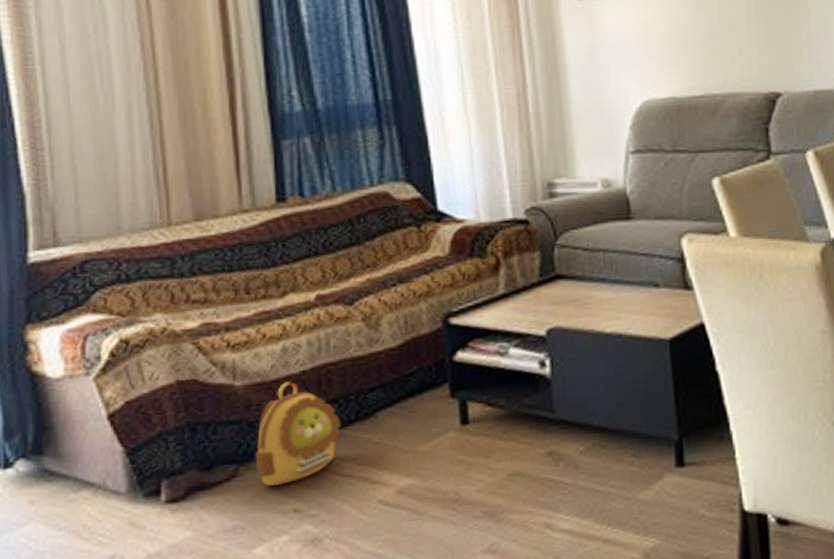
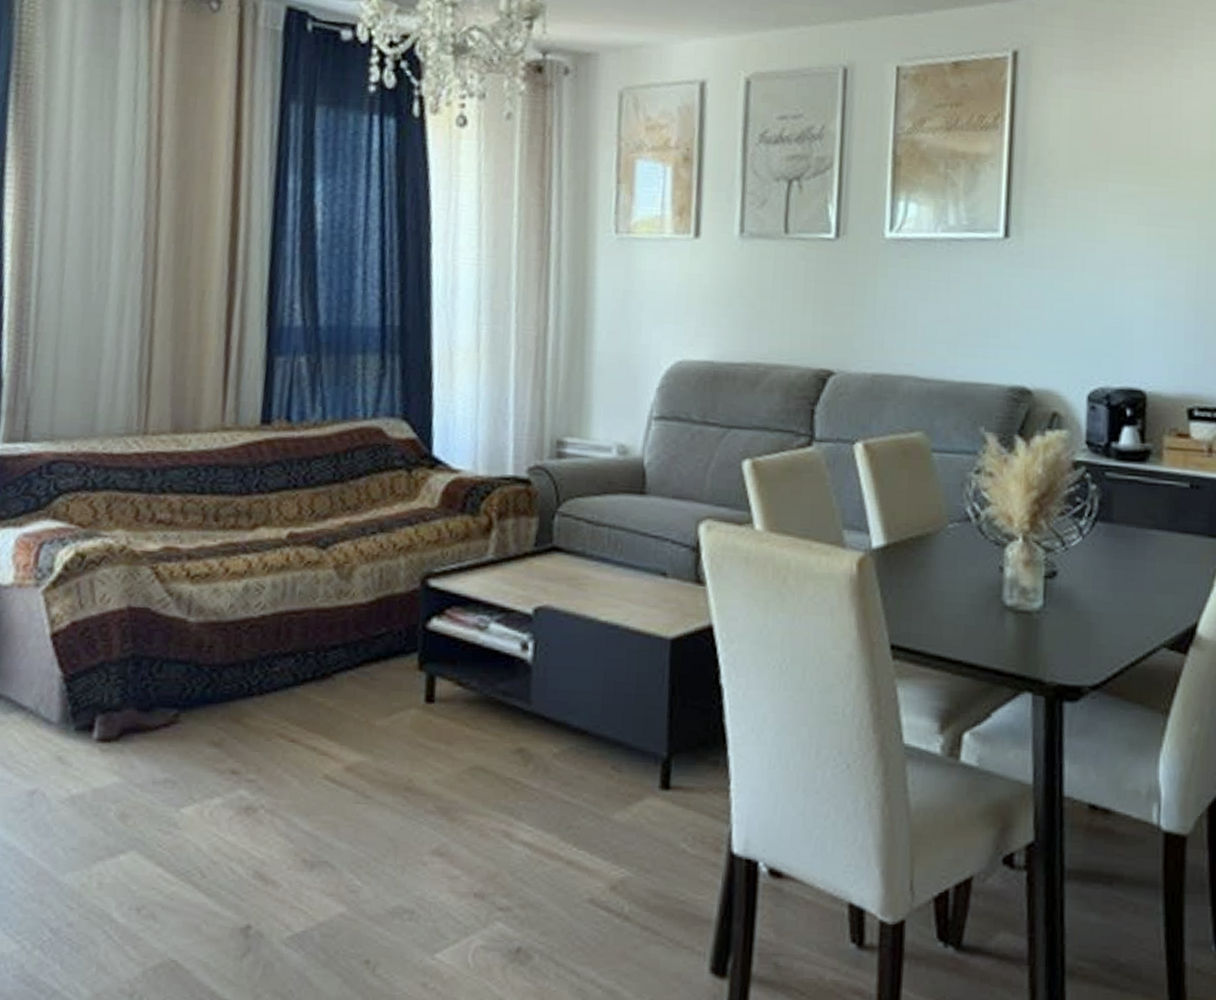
backpack: present [255,381,341,486] -> none [198,625,296,742]

